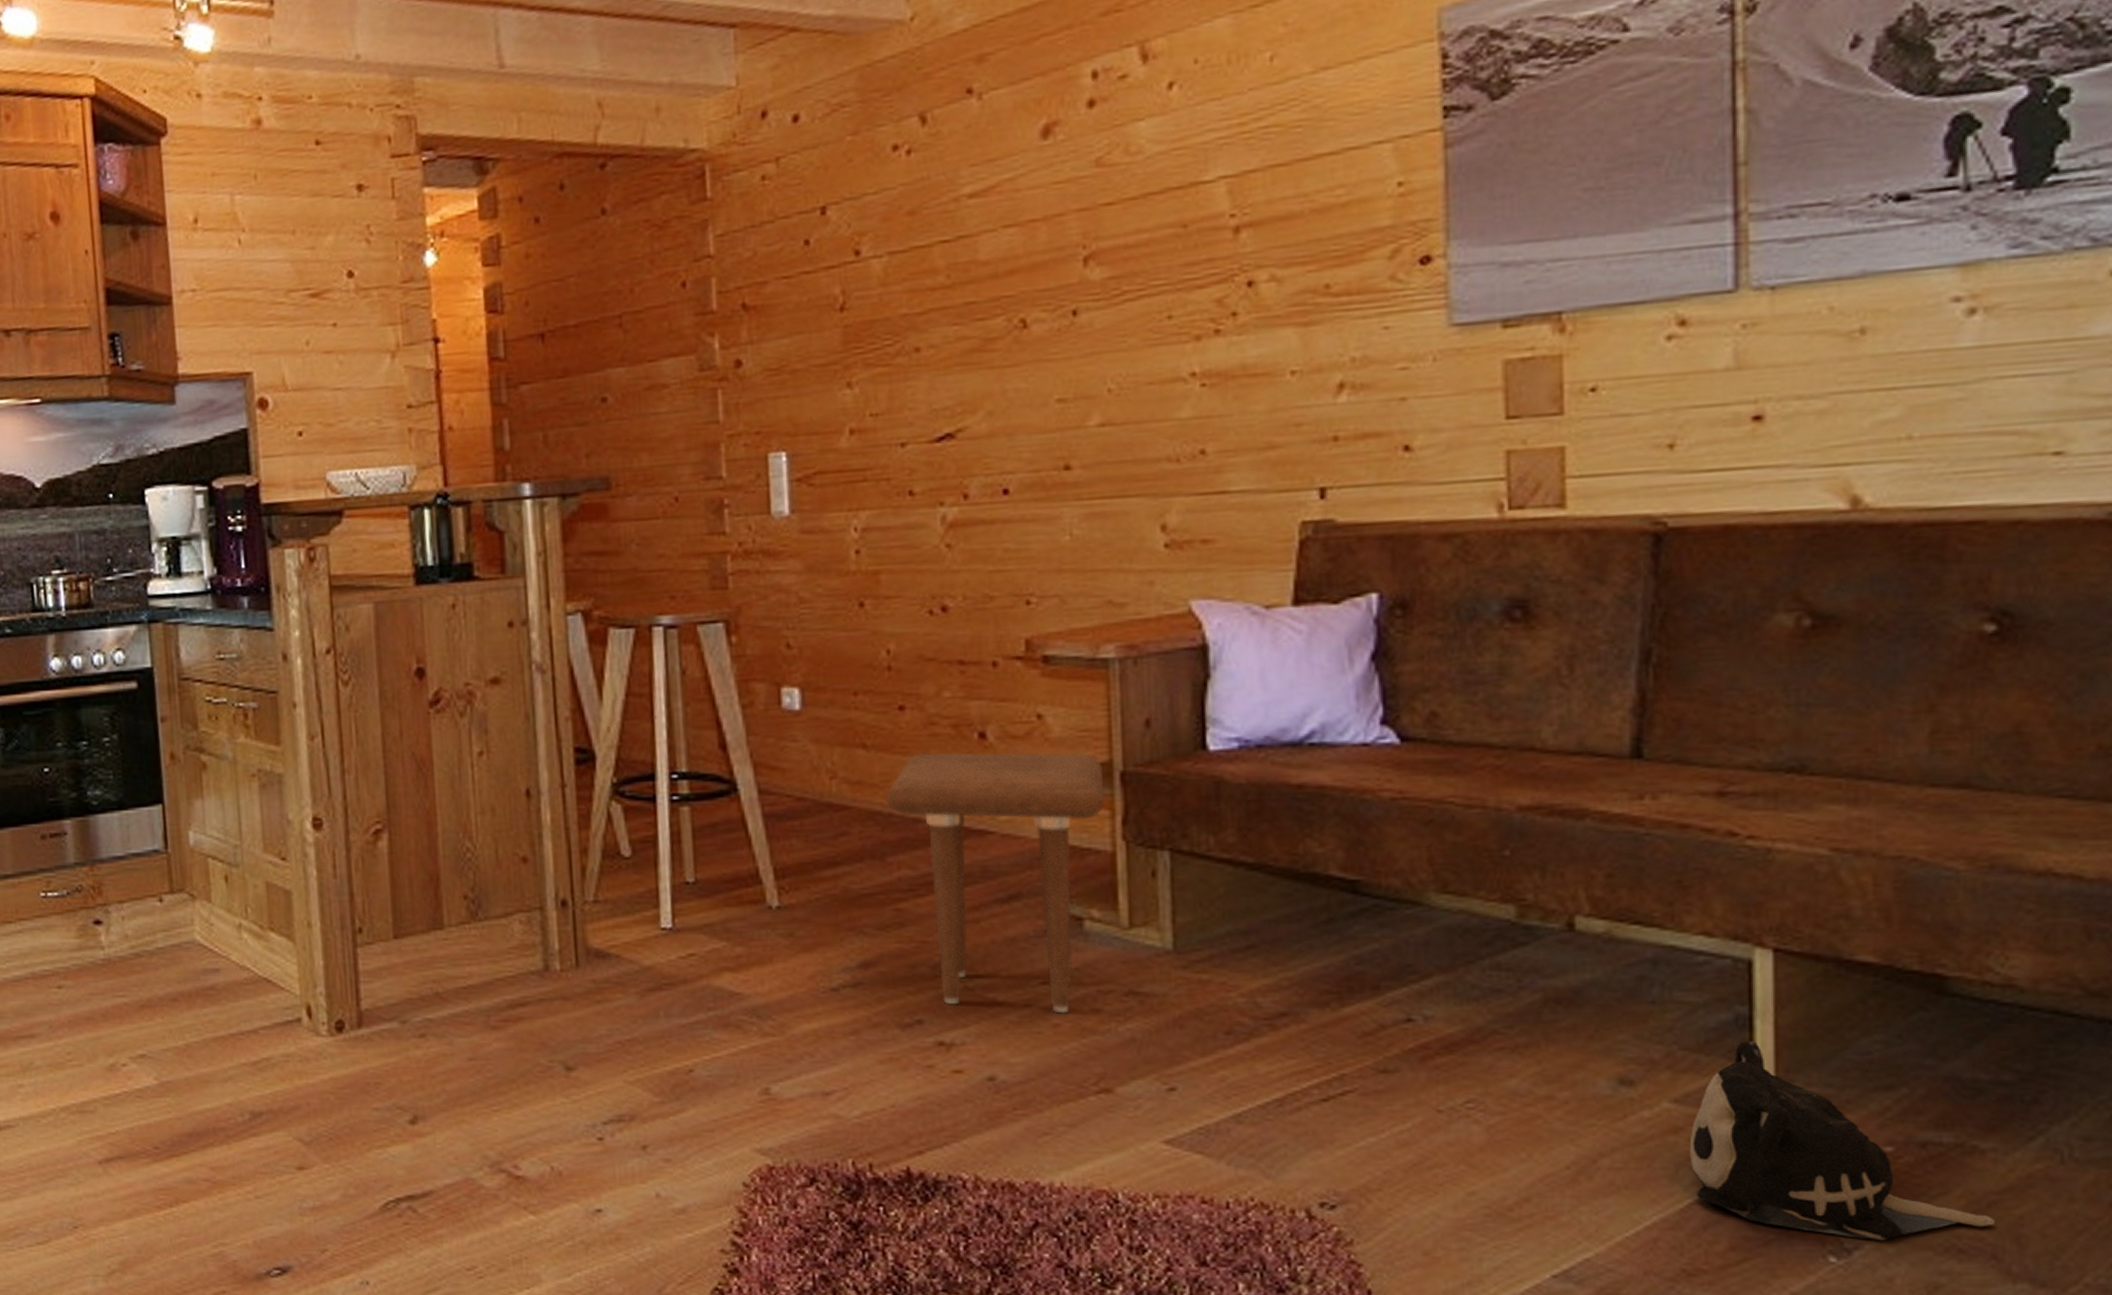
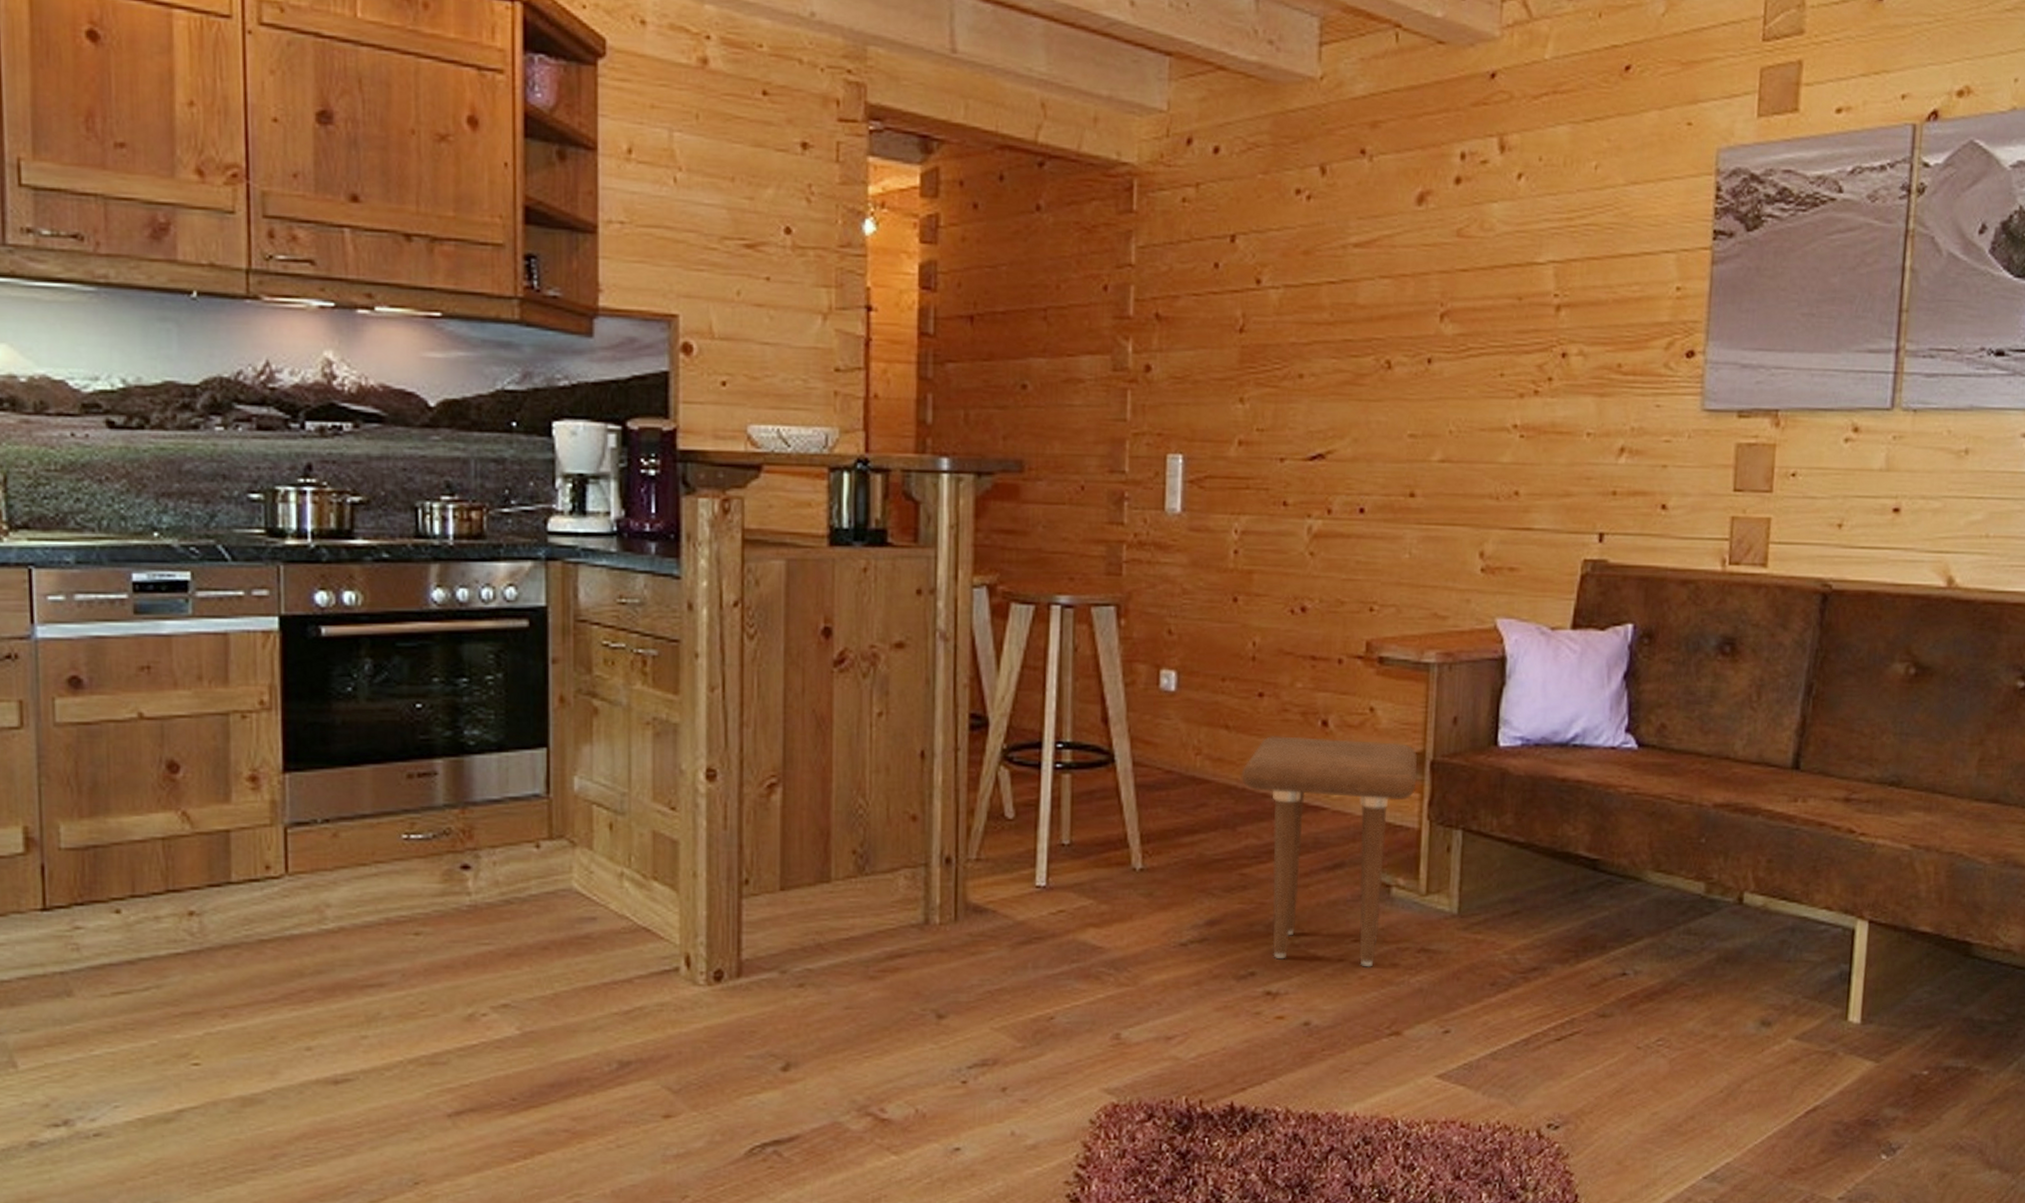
plush toy: present [1689,1041,1994,1240] -> none [1801,991,1983,1141]

